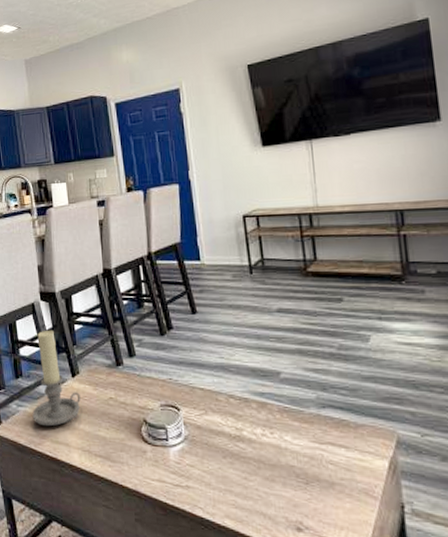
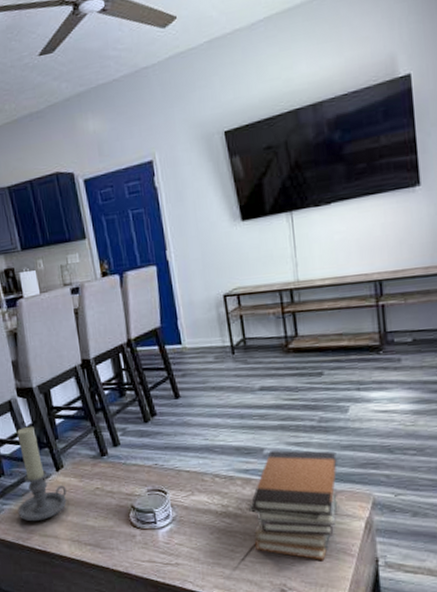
book stack: none [264,374,359,500] -> present [249,450,338,560]

